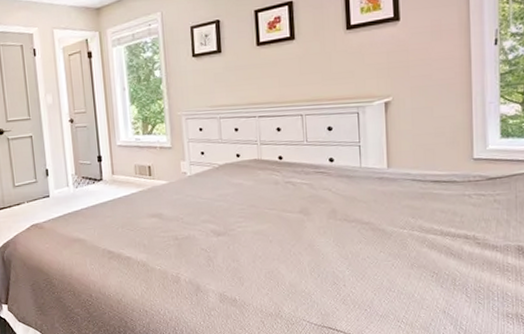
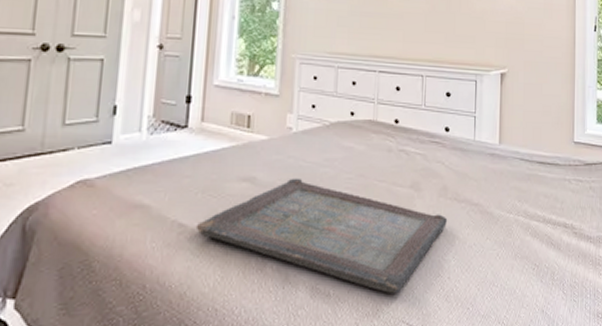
serving tray: none [121,211,339,299] -> present [195,178,448,294]

